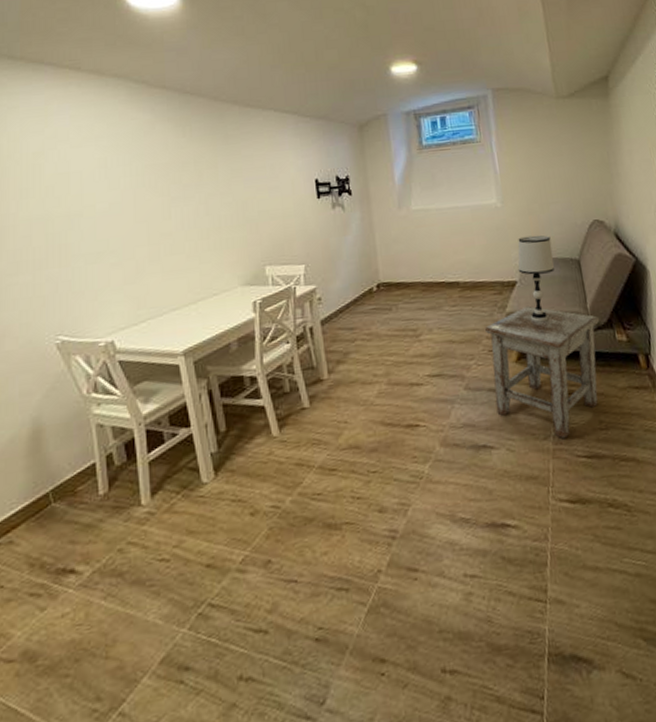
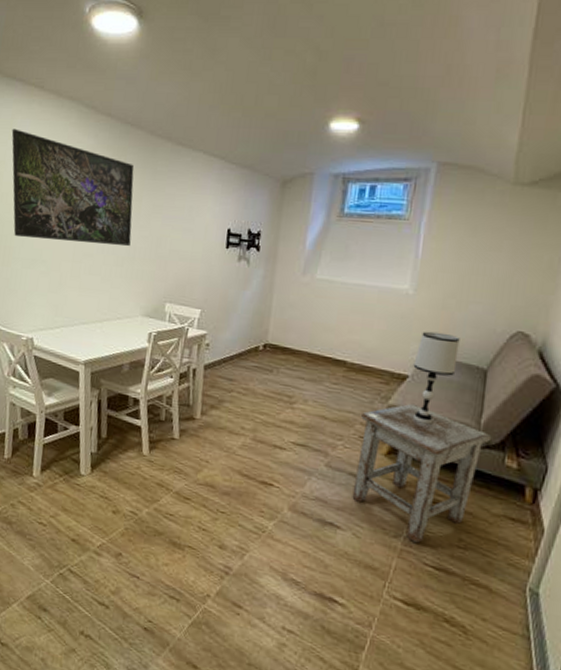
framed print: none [48,115,213,232] -> present [11,128,134,247]

